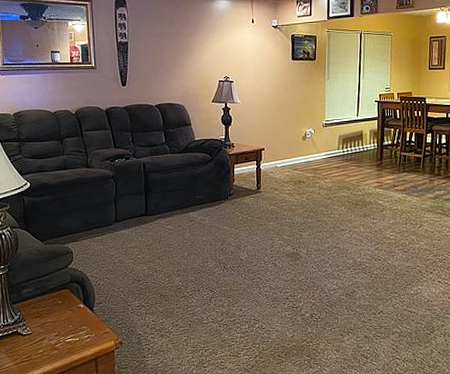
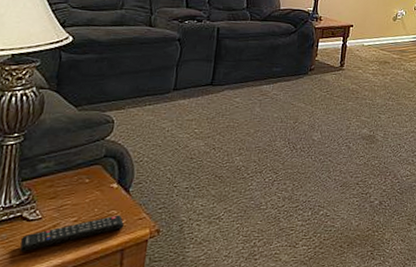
remote control: none [19,330,94,360] -> present [20,215,125,251]

